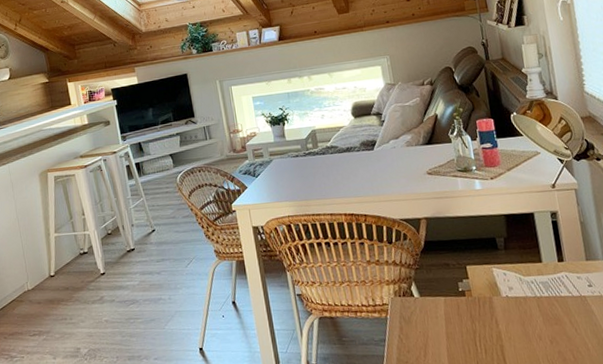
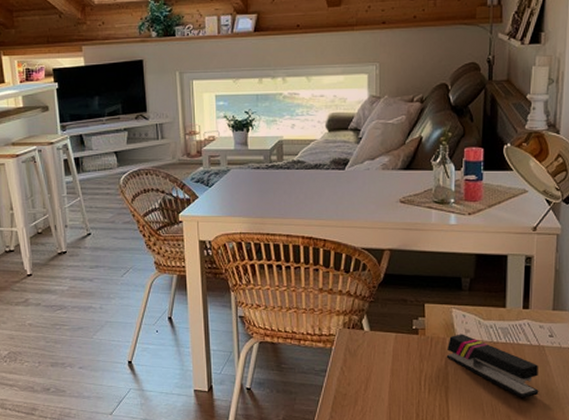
stapler: none [494,291,591,350] -> present [446,334,539,398]

